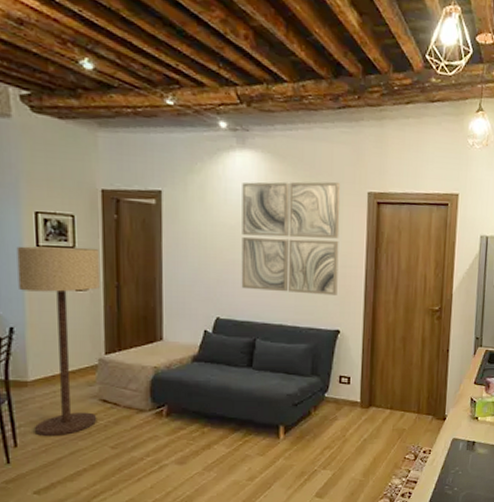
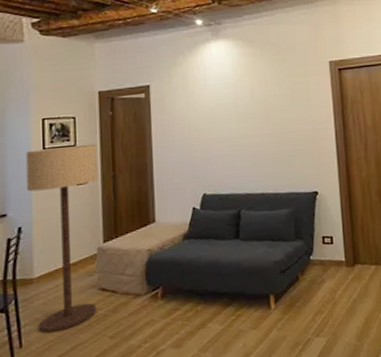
wall art: present [241,181,340,295] -> none [218,56,312,164]

